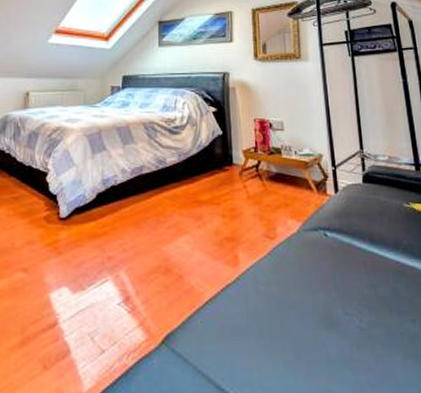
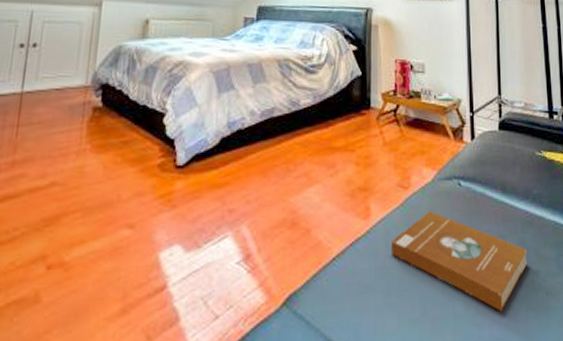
book: none [260,260,402,358] -> present [390,211,528,311]

